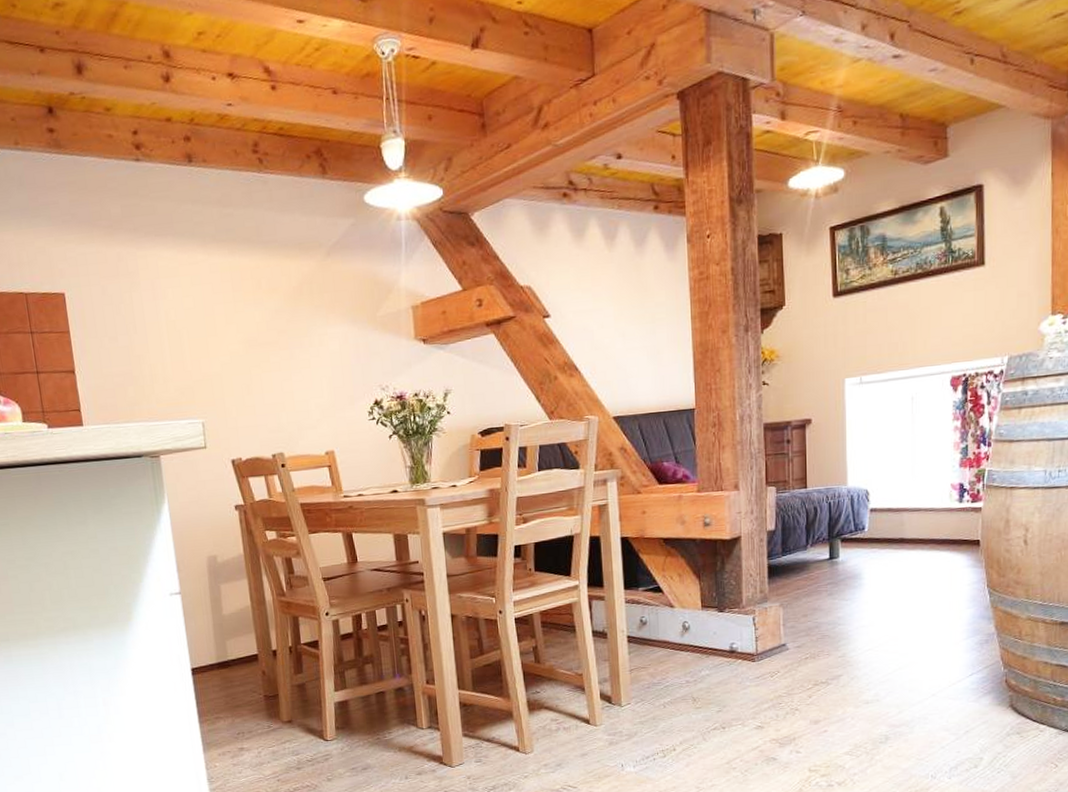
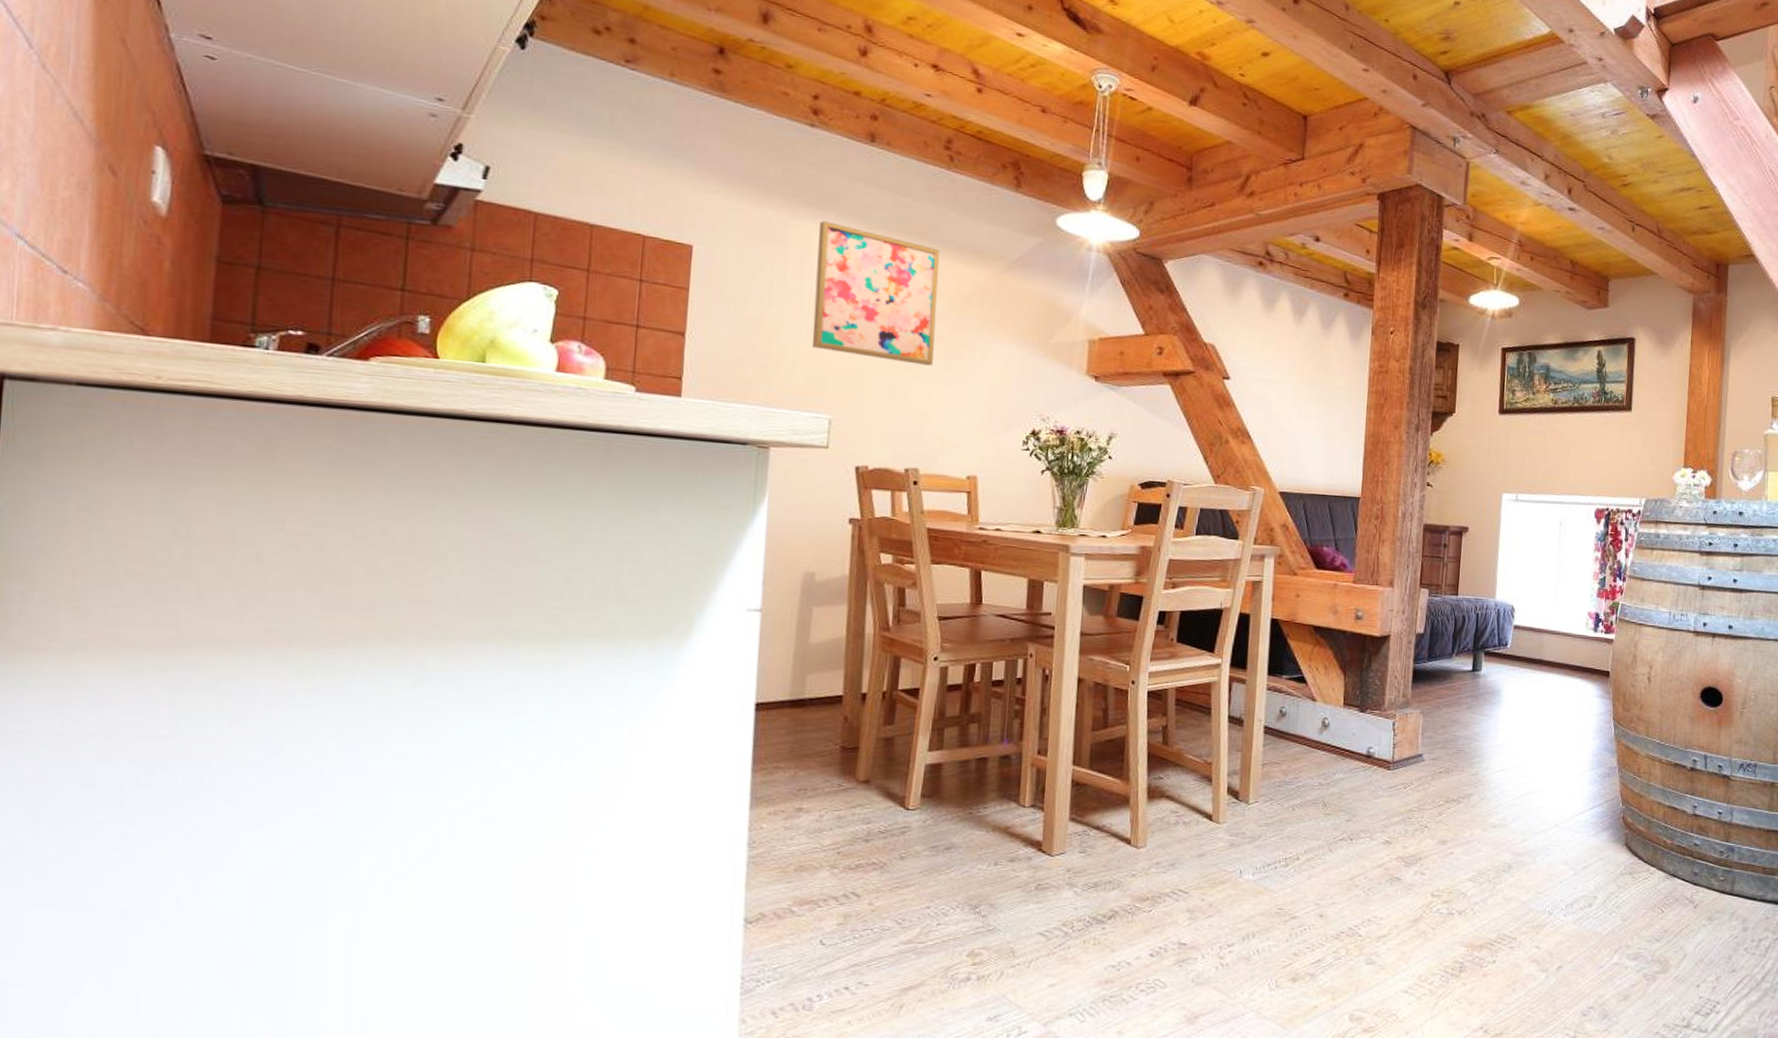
wall art: none [160,246,279,363] -> present [811,221,940,366]

